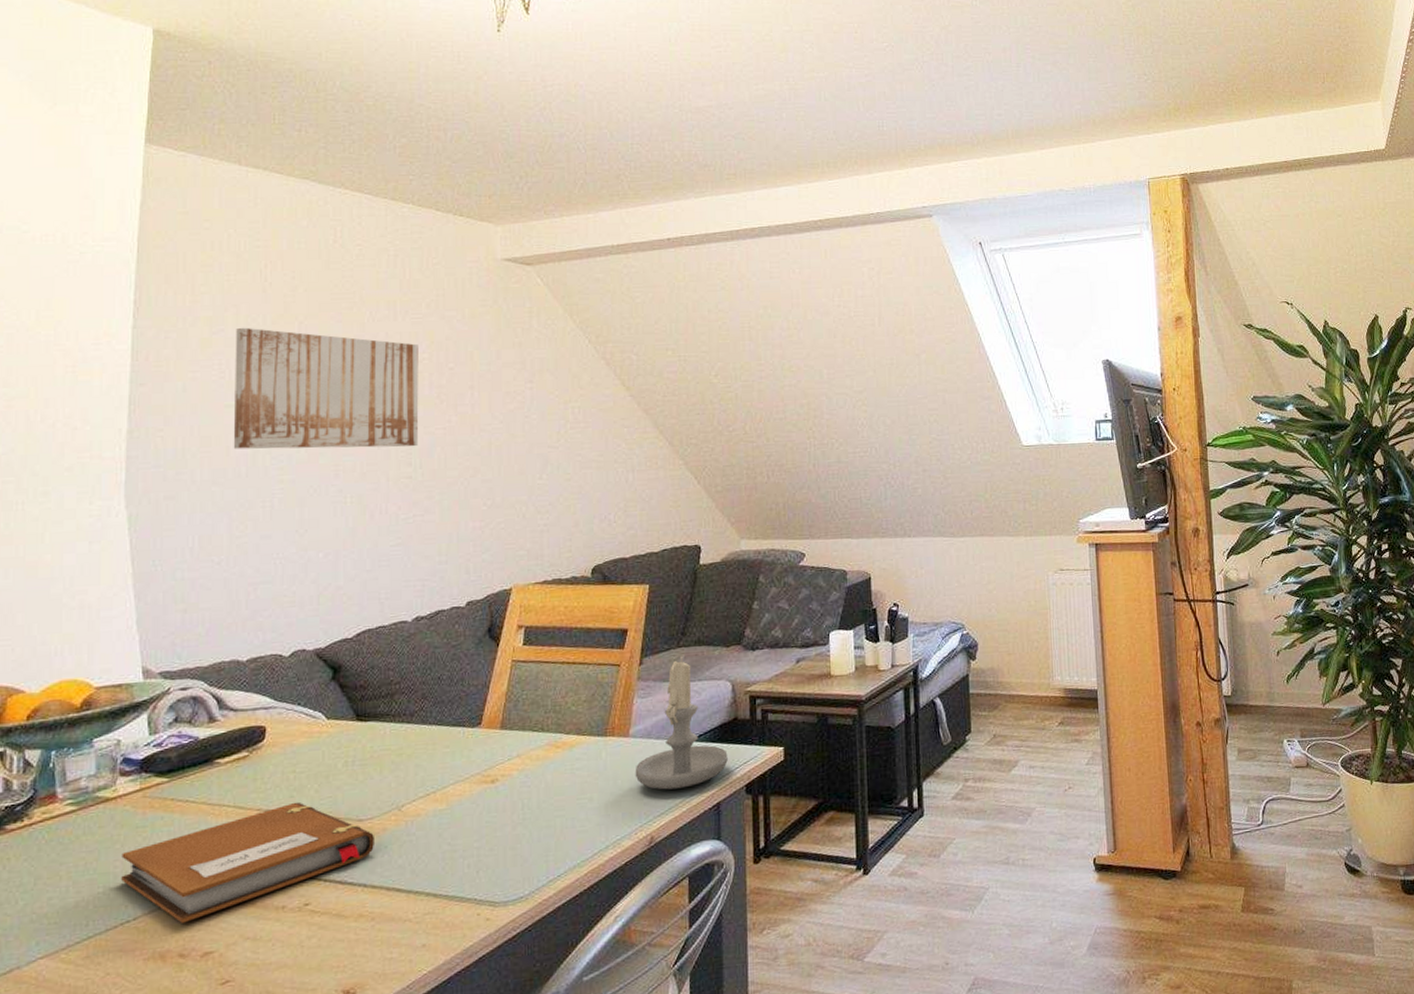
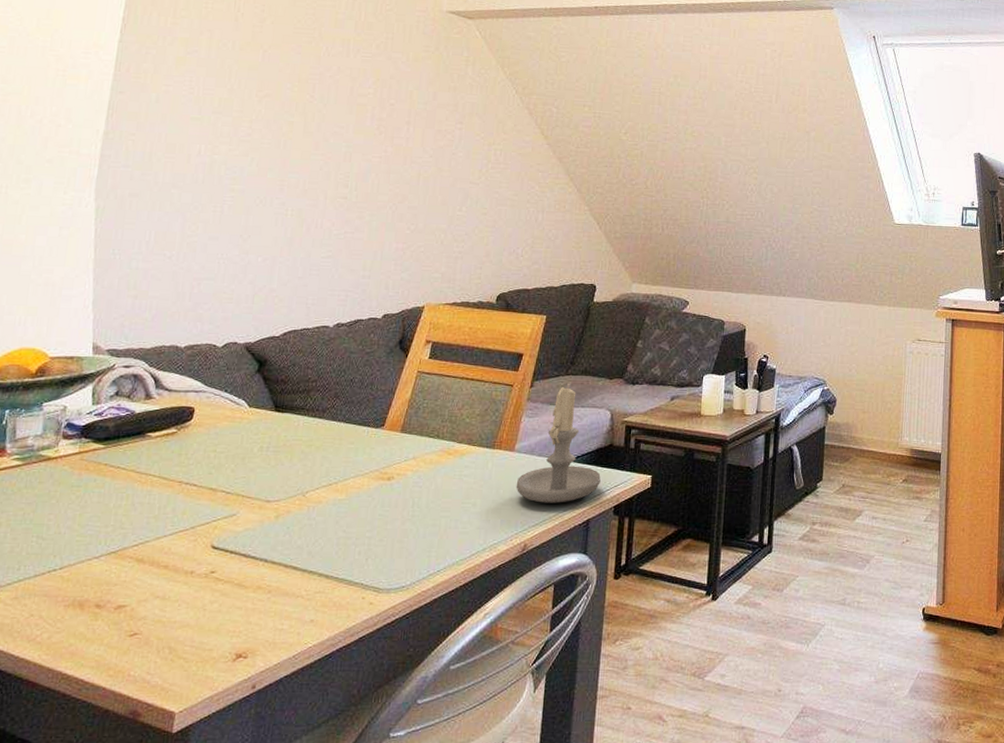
notebook: present [121,802,374,923] -> none [53,478,279,577]
wall art: present [233,327,419,449] -> none [194,50,366,171]

